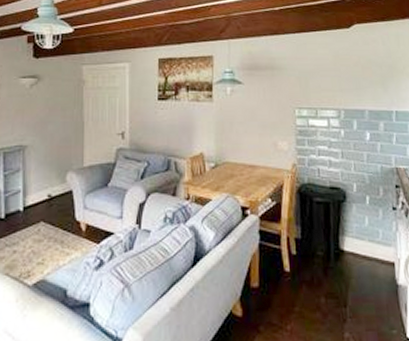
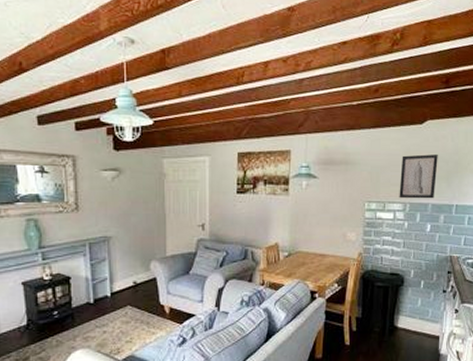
wall art: none [331,58,371,105] -> present [399,154,438,199]

